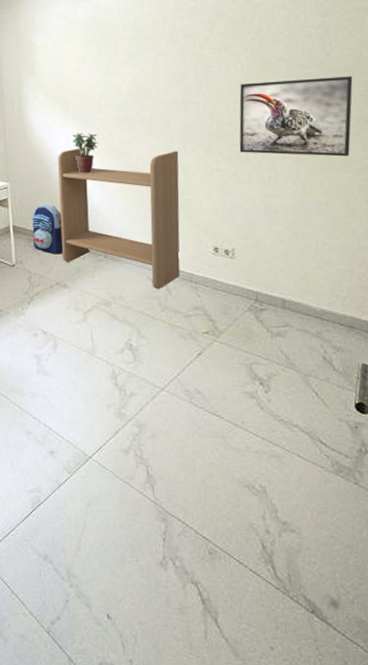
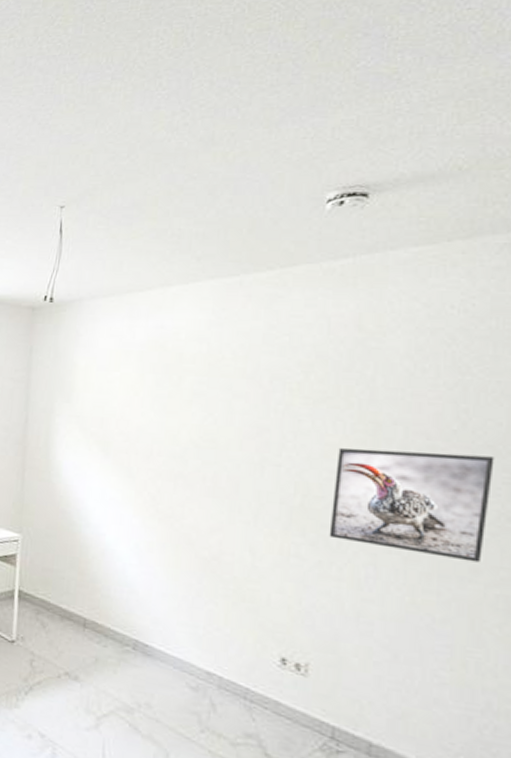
backpack: present [32,203,64,255] -> none [42,567,83,636]
bookshelf: present [57,147,181,290] -> none [77,501,247,703]
potted plant: present [73,133,98,174] -> none [109,483,142,537]

